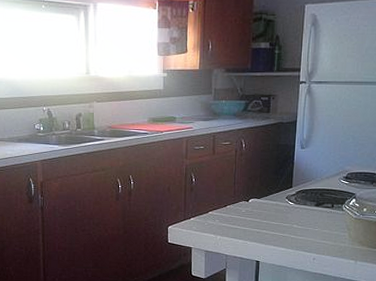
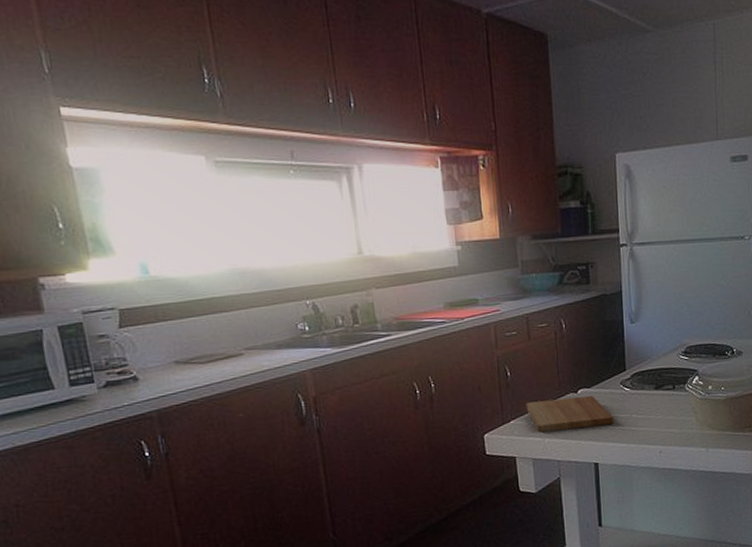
cutting board: none [205,204,277,231] -> present [526,395,614,433]

